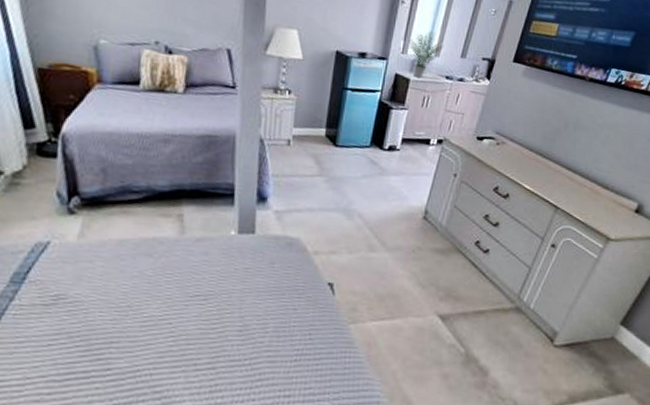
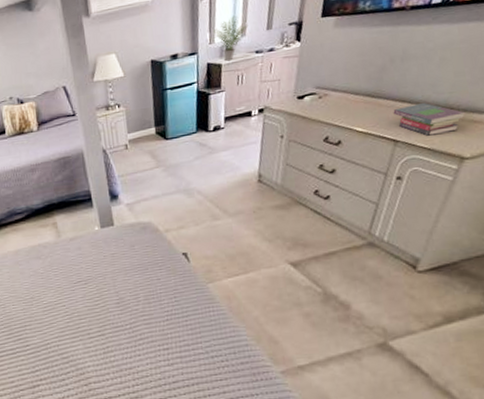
books: none [559,174,617,211] -> present [393,103,465,136]

